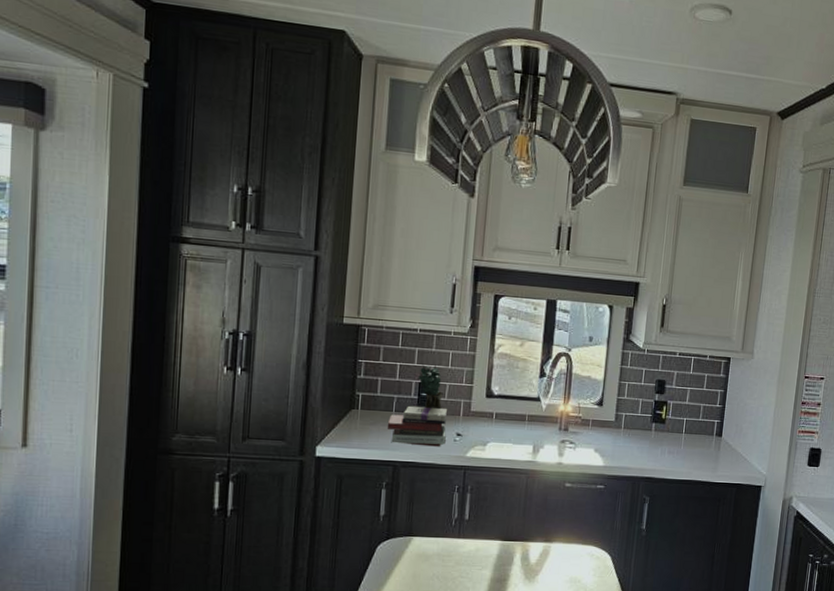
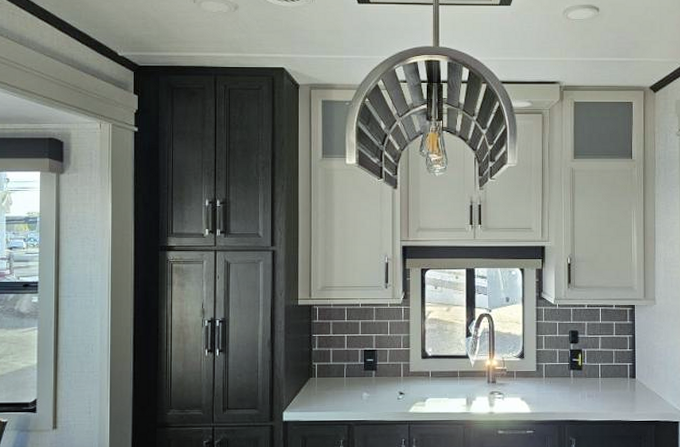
books: present [387,405,448,447] -> none [340,370,390,406]
vase: present [418,363,443,410] -> none [363,333,385,373]

